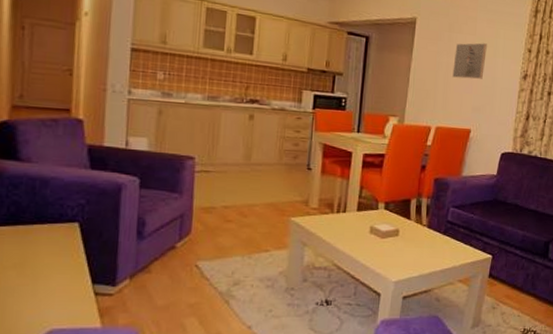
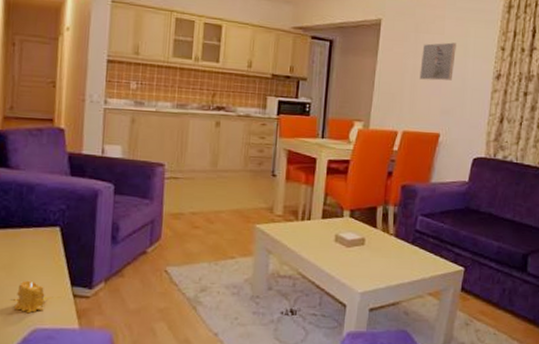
candle: none [26,279,63,314] -> present [13,280,46,314]

